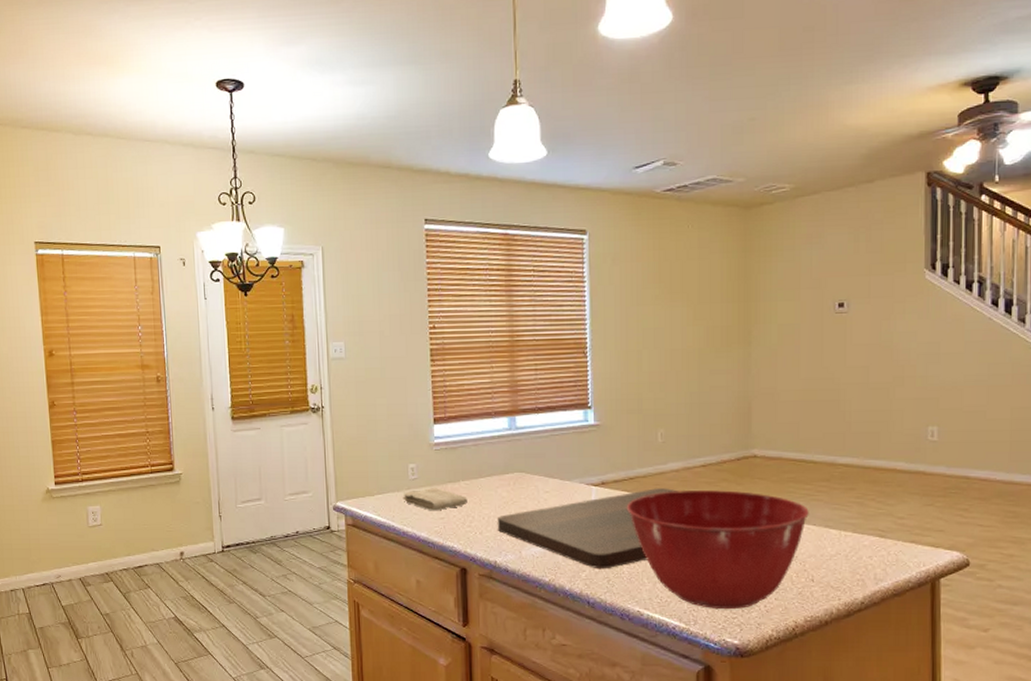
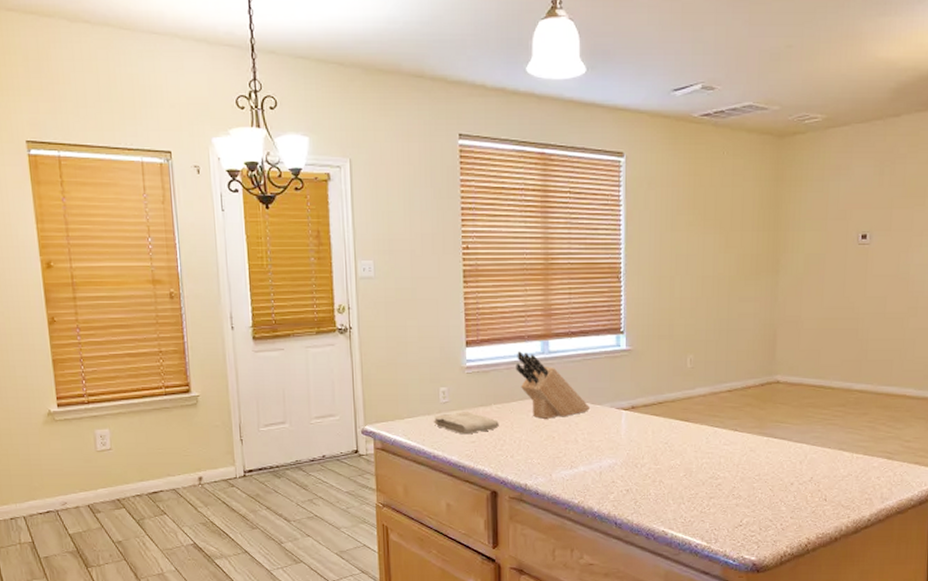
knife block: none [483,428,560,495] -> present [516,351,591,419]
cutting board: present [498,488,679,569] -> none [529,412,705,491]
mixing bowl: present [627,490,809,610] -> none [656,415,825,528]

